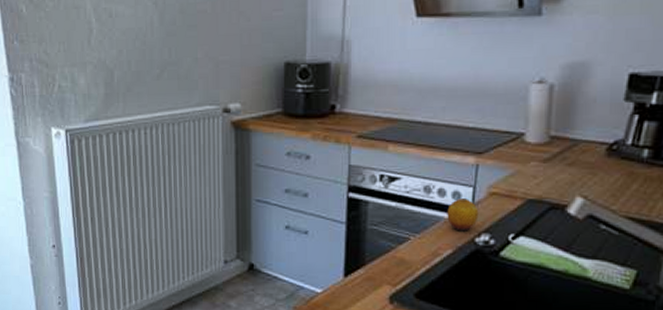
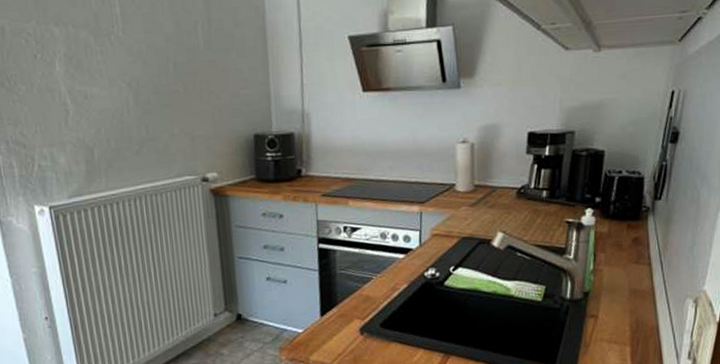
fruit: present [447,197,479,231] -> none [400,240,426,268]

